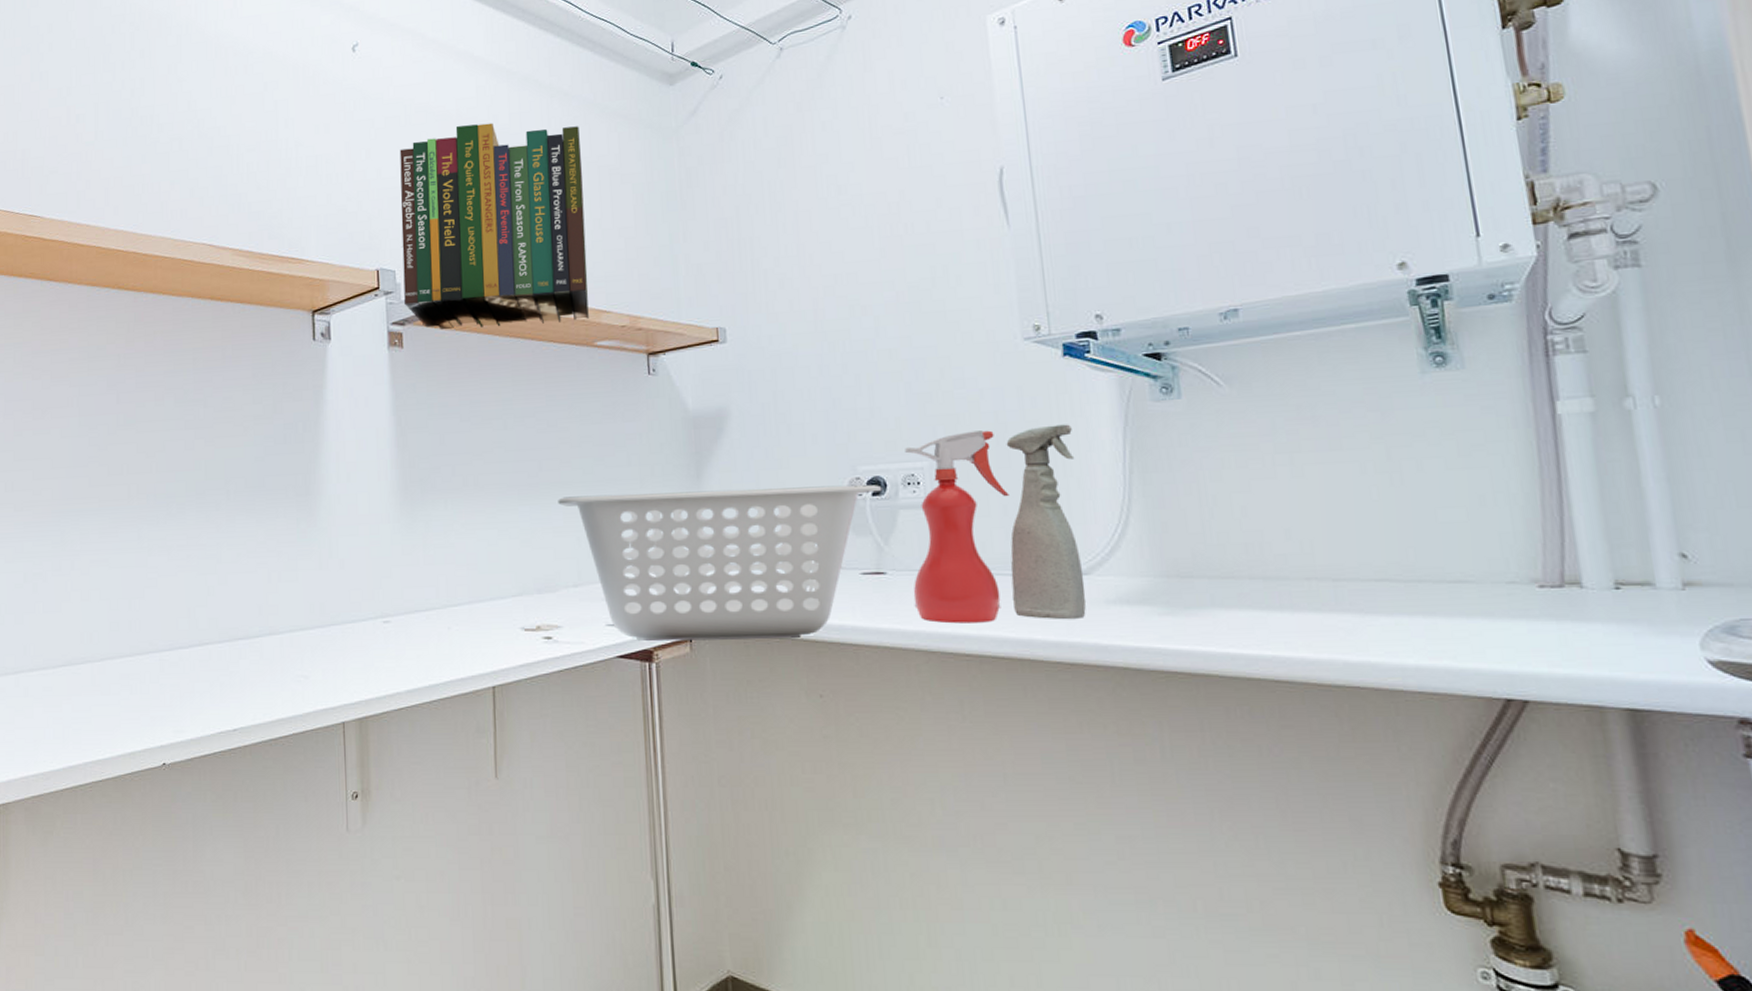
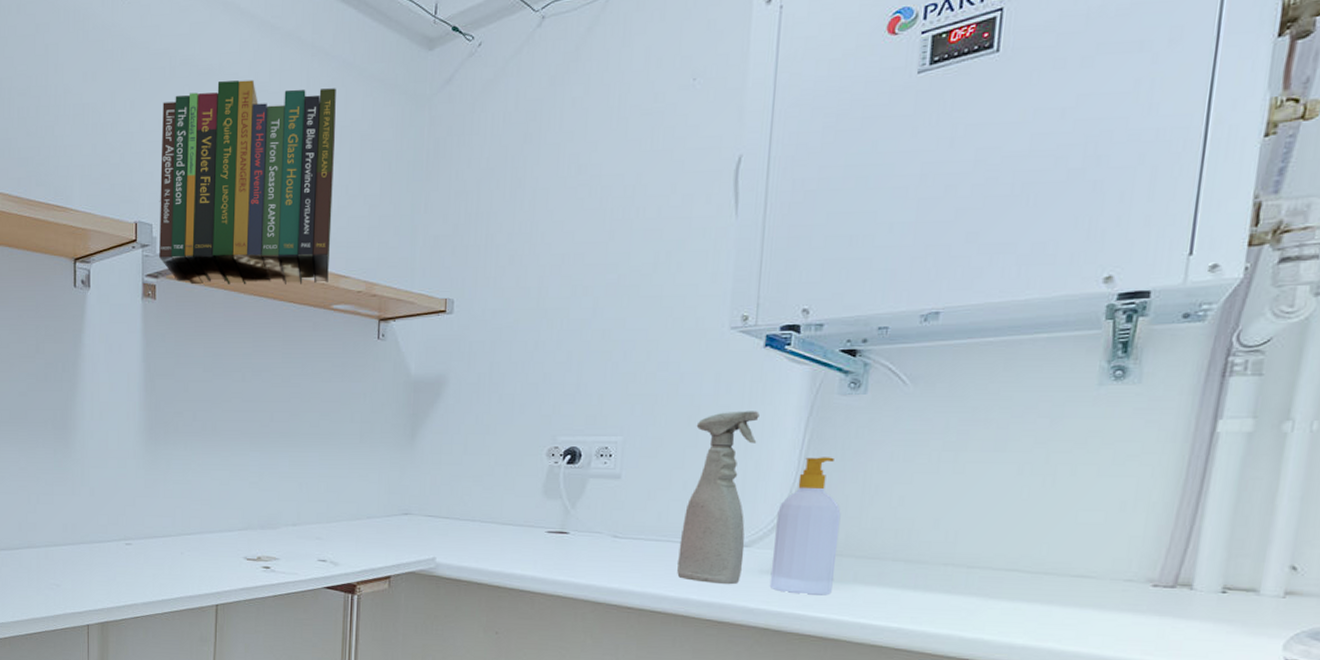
laundry basket: present [558,484,882,642] -> none [285,446,577,584]
spray bottle: present [905,430,1009,624] -> none [590,411,691,582]
soap bottle: none [1112,468,1191,625] -> present [769,457,841,596]

